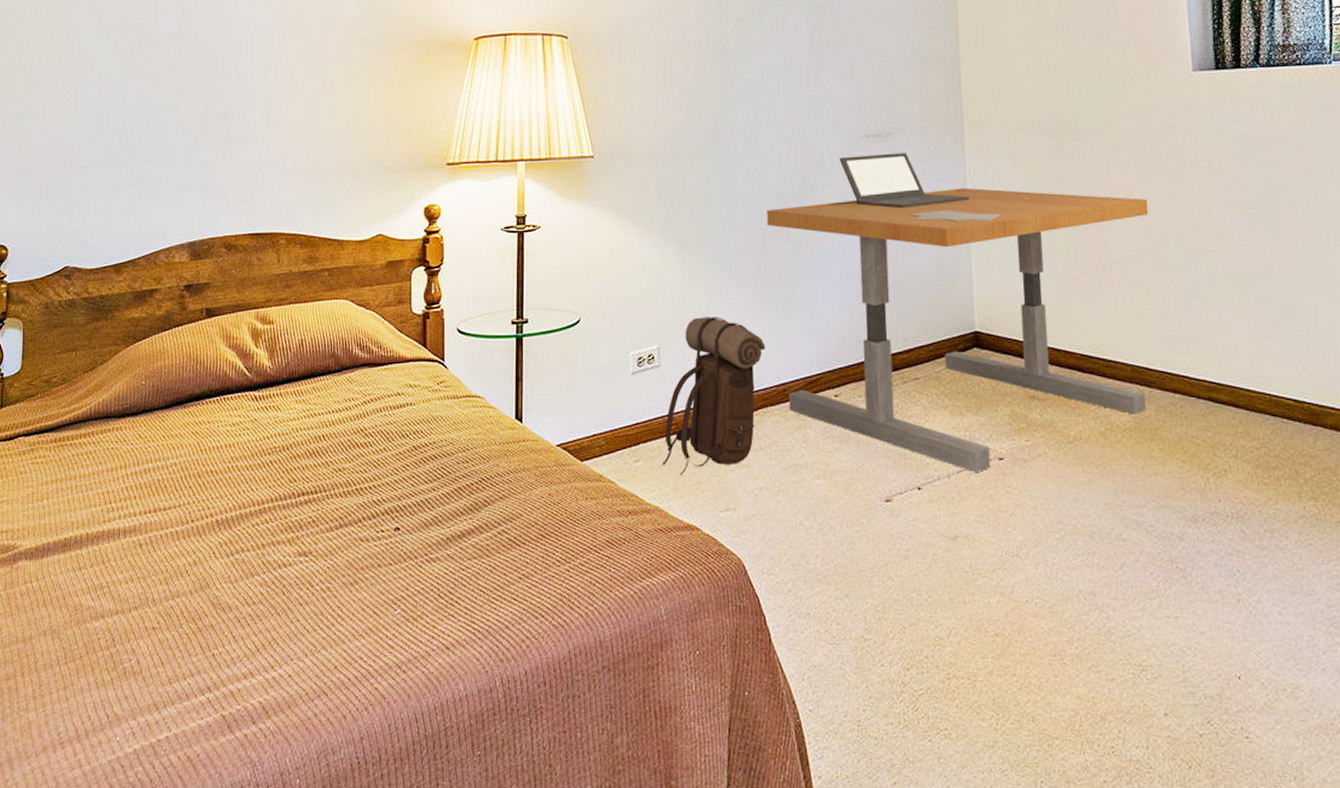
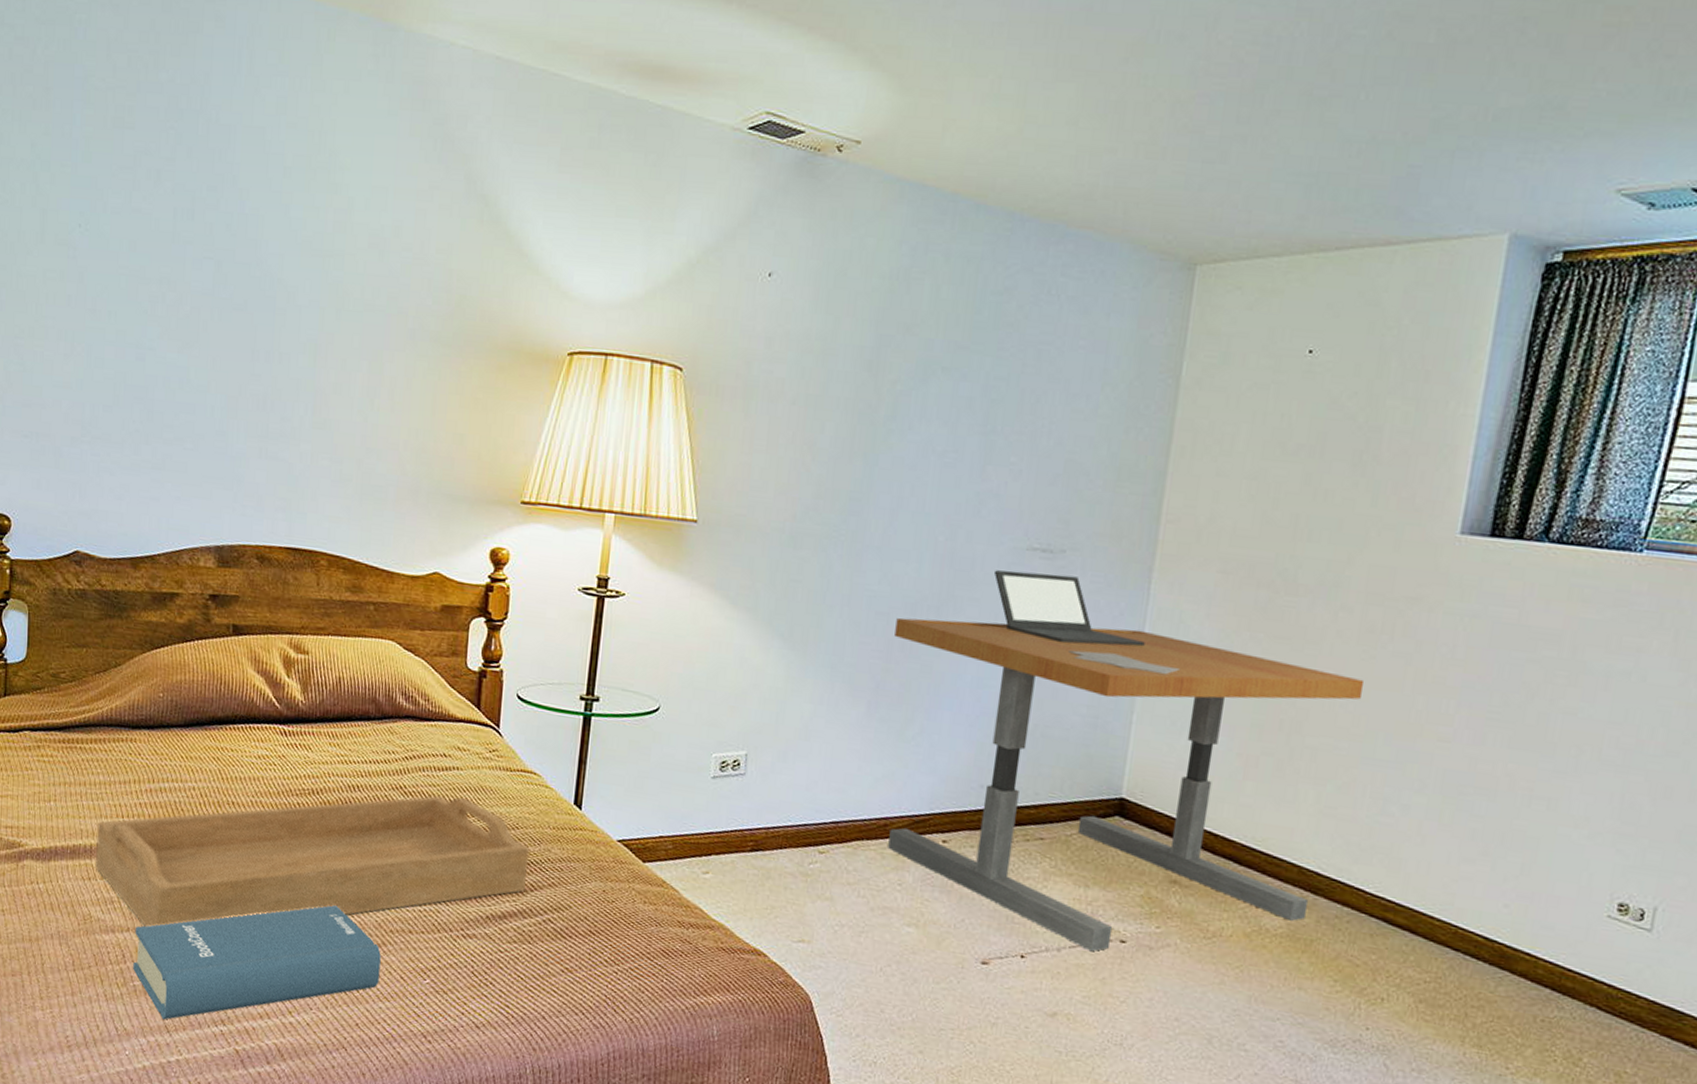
serving tray: none [85,429,480,607] -> present [95,795,530,927]
hardback book: none [122,552,354,698] -> present [133,904,381,1020]
backpack: present [662,317,766,476] -> none [734,727,871,897]

